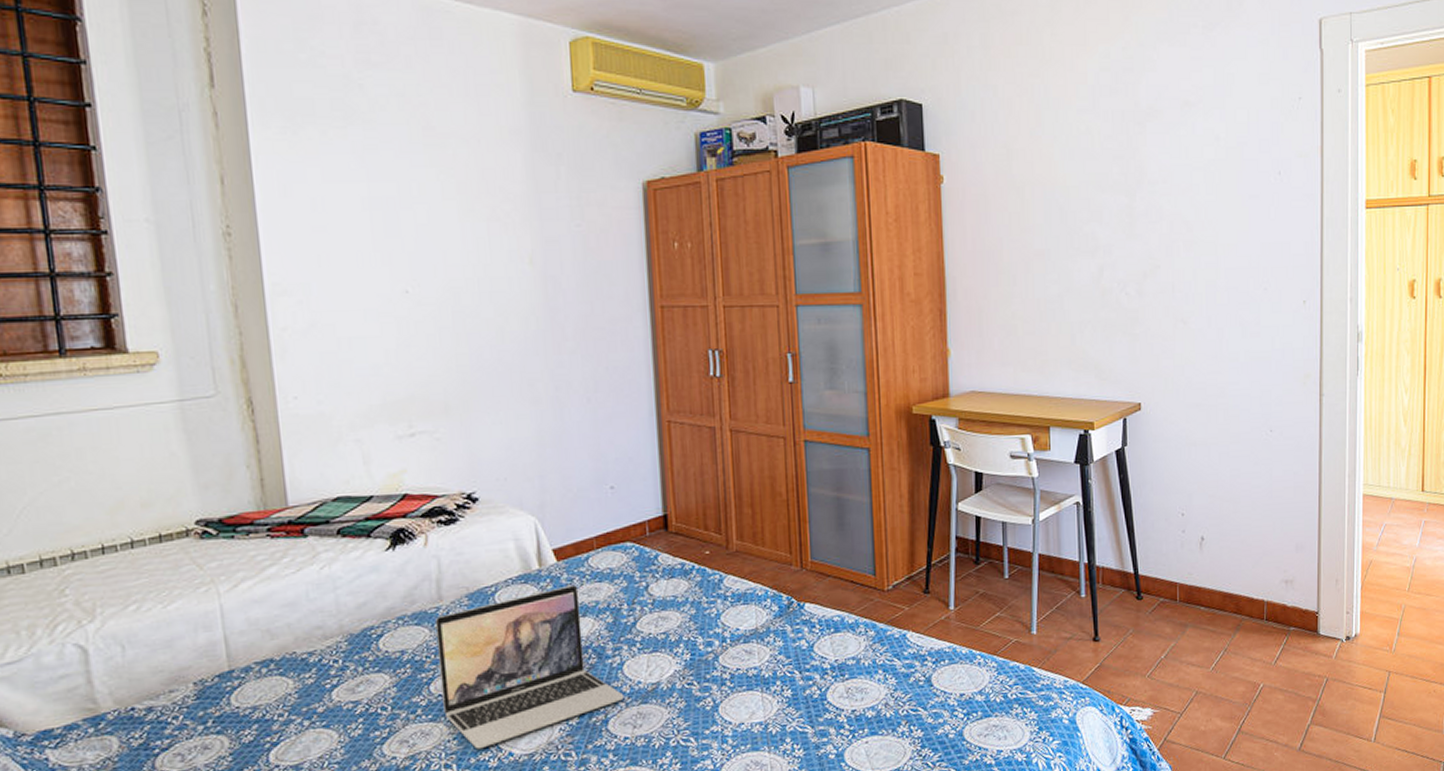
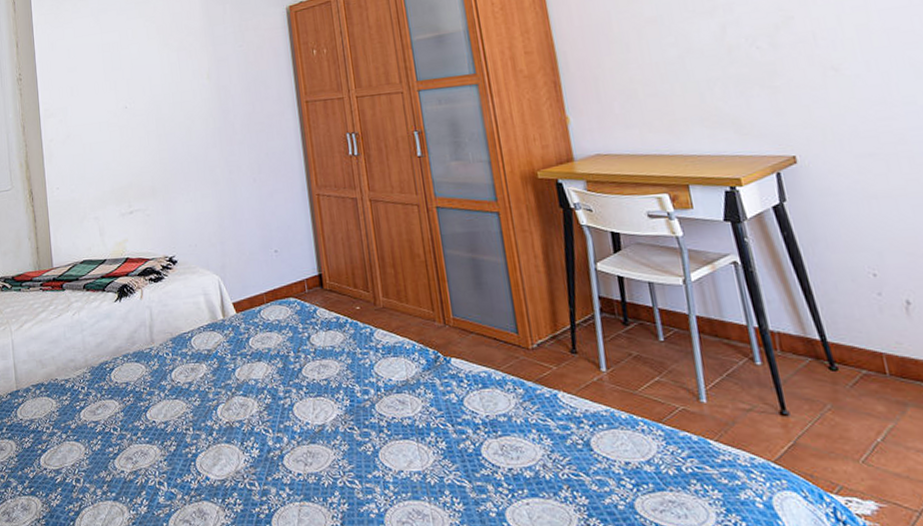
laptop: present [434,584,625,750] -> none [149,333,296,471]

